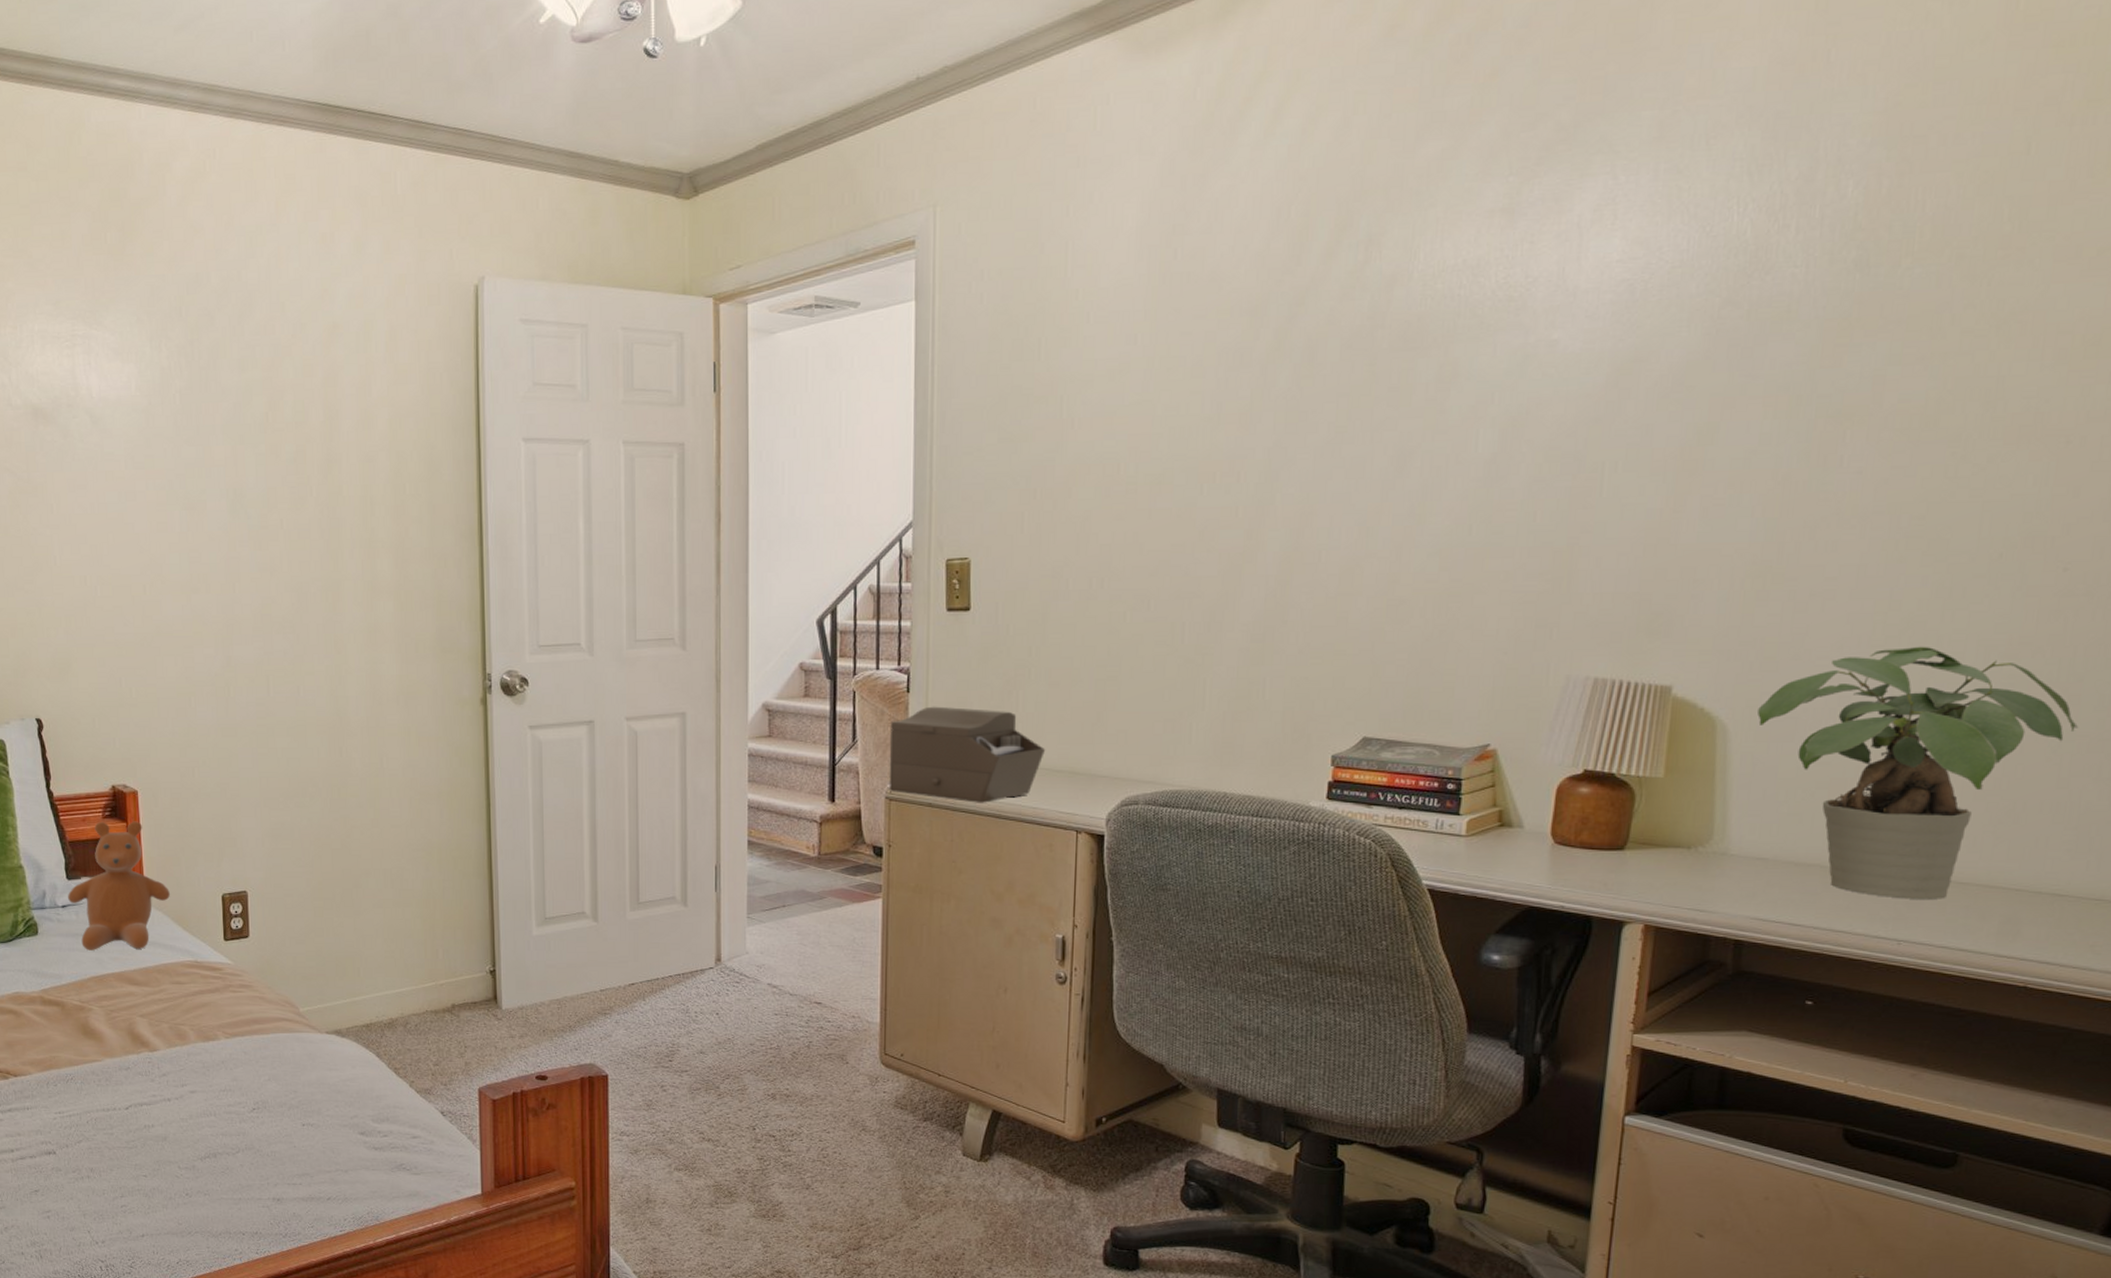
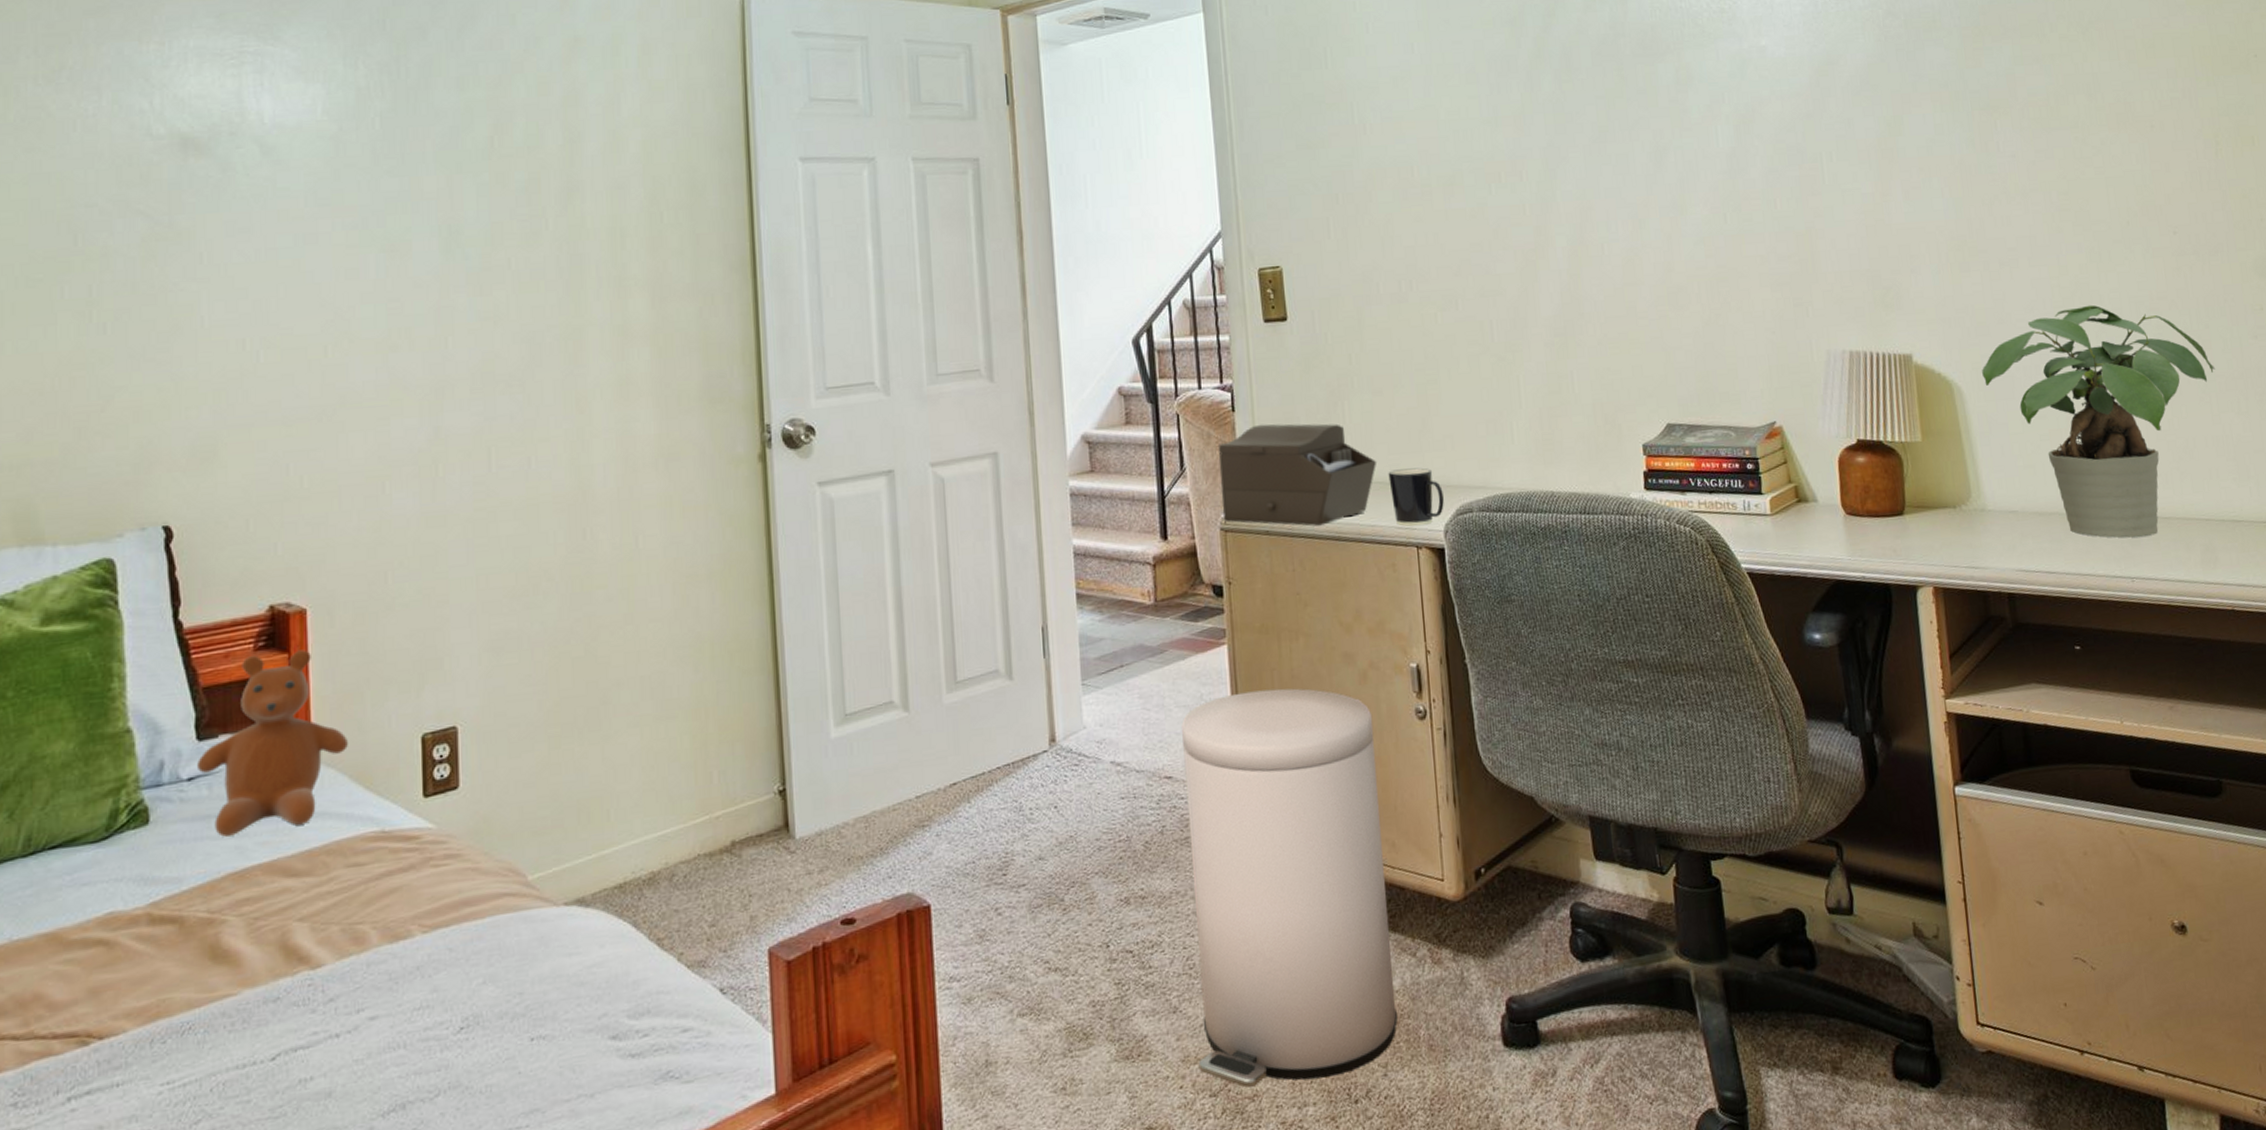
pedal bin: none [824,941,1014,1261] -> present [1182,688,1397,1088]
mug: none [1055,758,1110,813] -> present [1388,467,1444,527]

